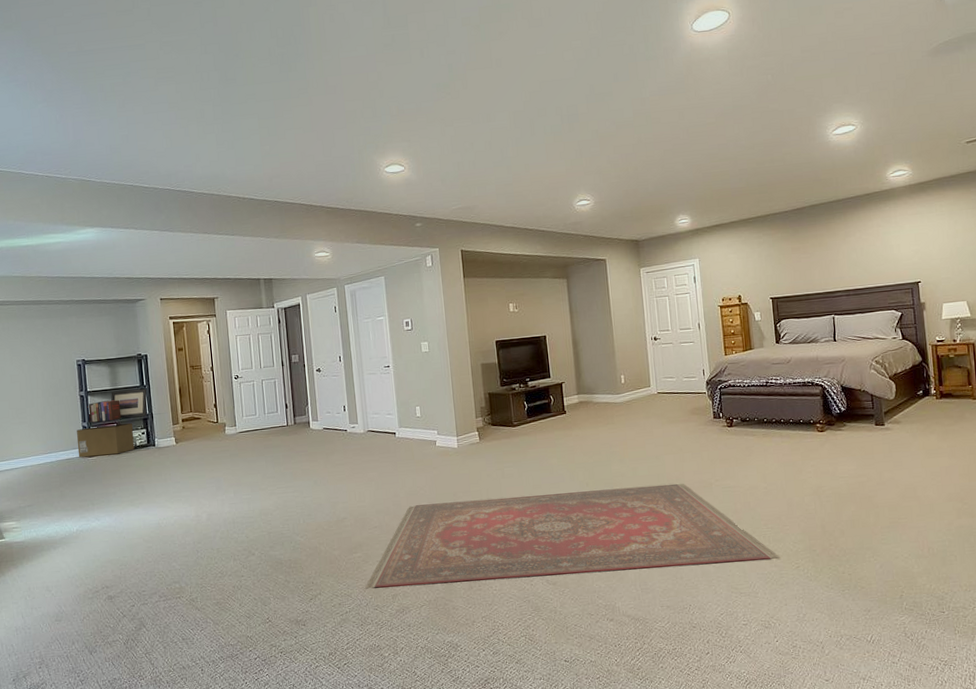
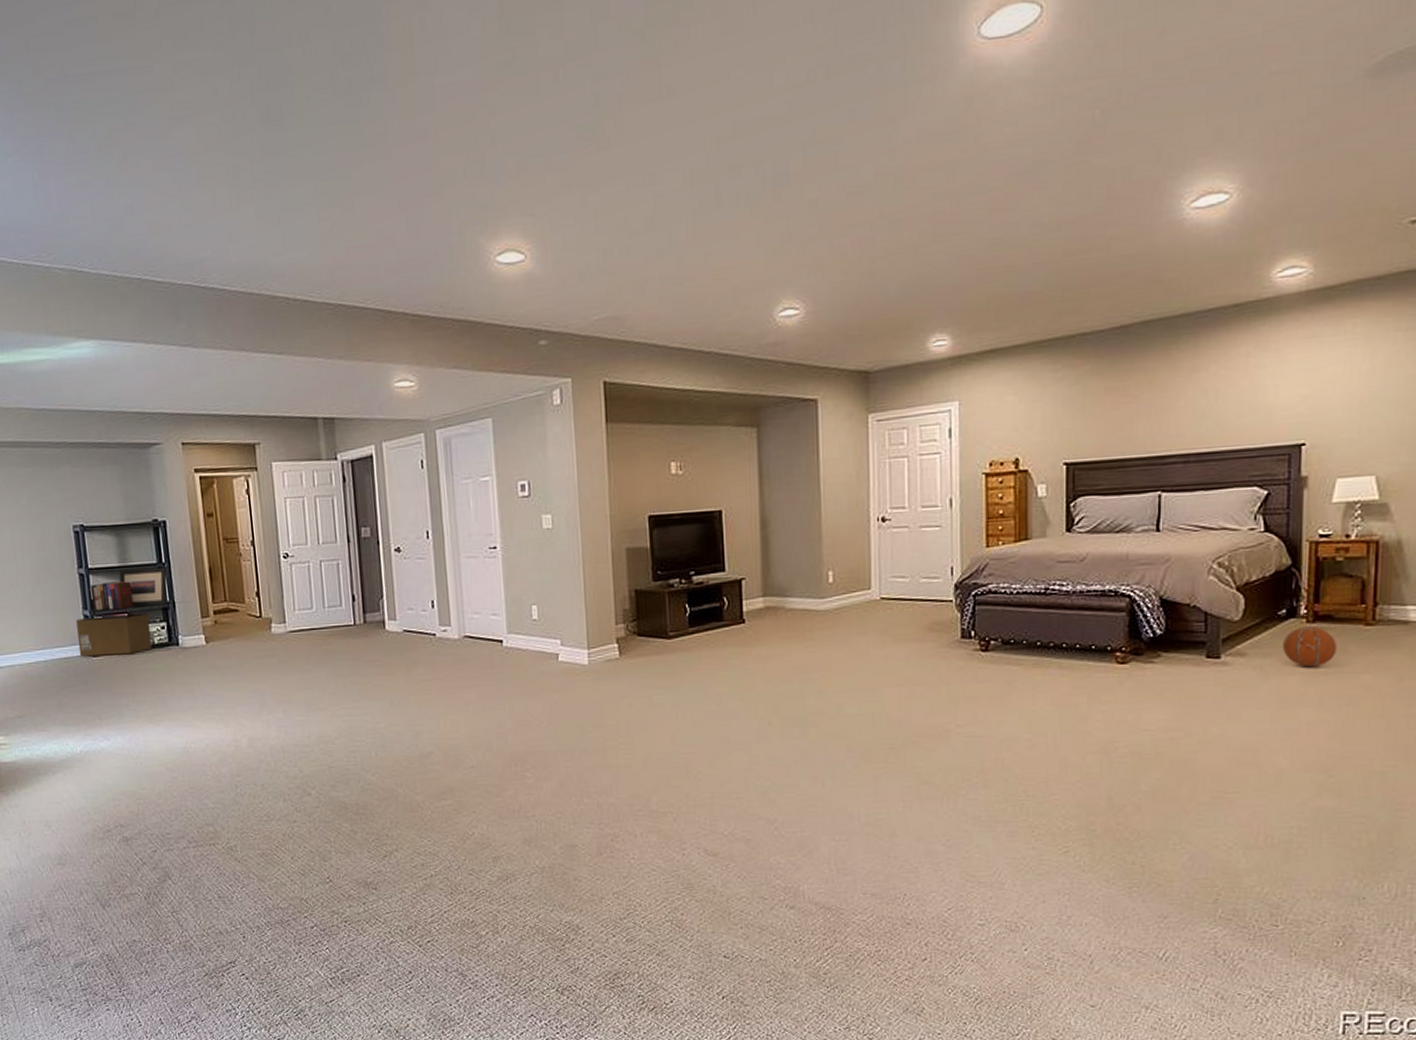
area rug: present [365,483,780,588] -> none [457,727,1042,847]
basketball: none [923,401,958,430] -> present [1283,626,1338,668]

